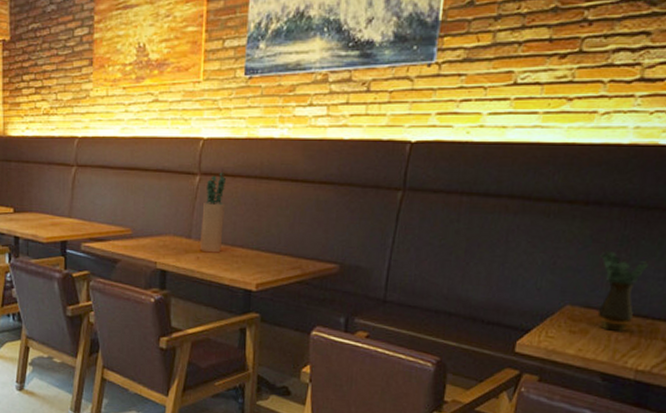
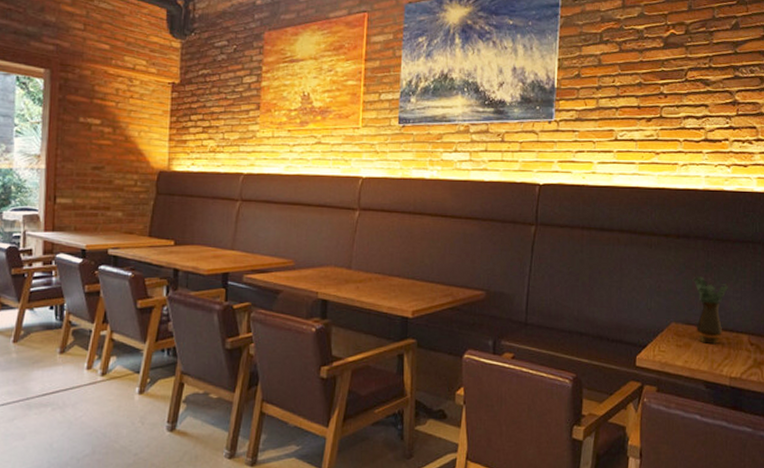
vase: present [199,168,226,253] -> none [359,204,383,283]

